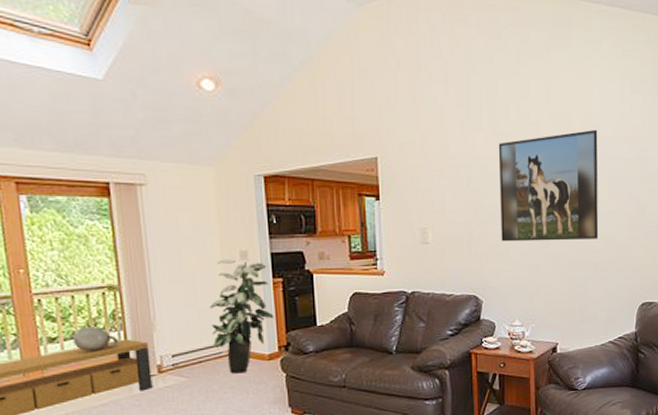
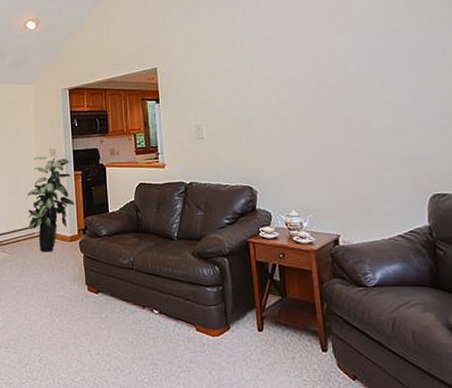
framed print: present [498,129,599,242] -> none [263,26,374,135]

